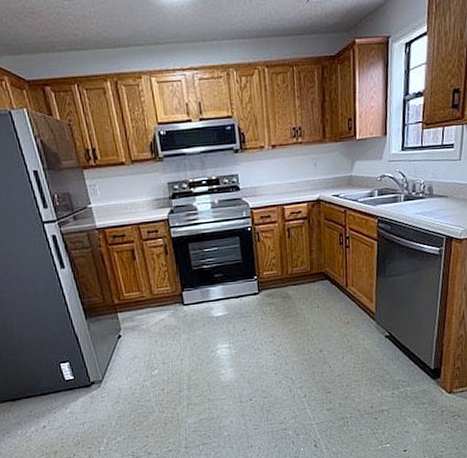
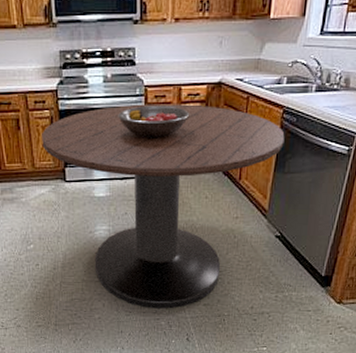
dining table: none [157,221,383,420] -> present [42,104,285,309]
fruit bowl: none [228,225,295,256] -> present [118,105,190,137]

